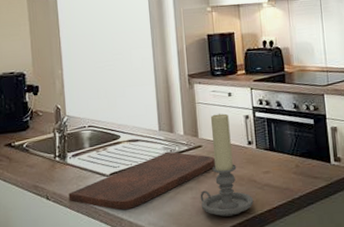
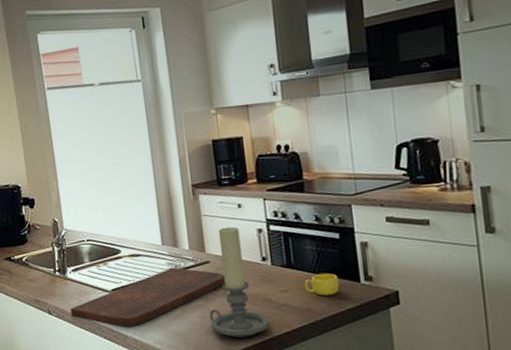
cup: none [284,155,314,176] -> present [304,273,340,296]

